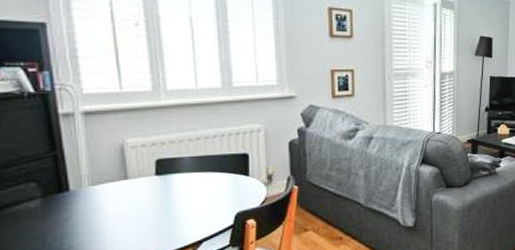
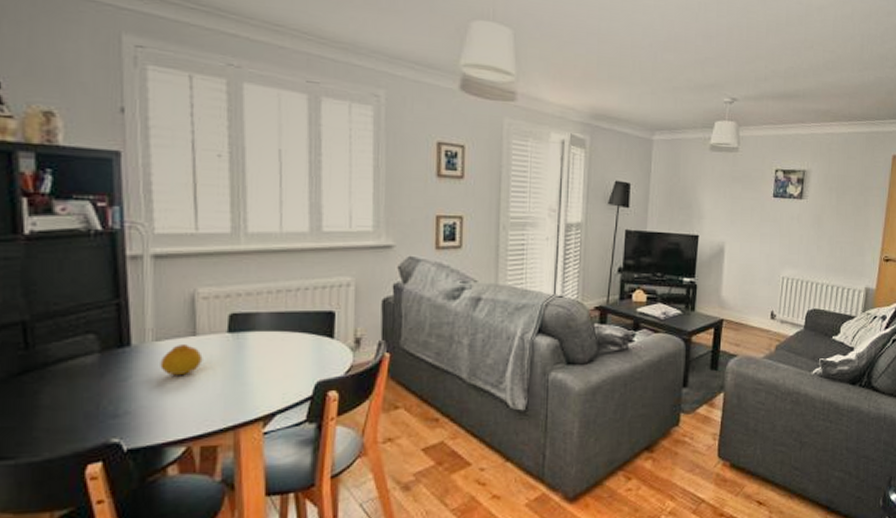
fruit: none [97,187,135,214] -> present [160,345,203,376]

